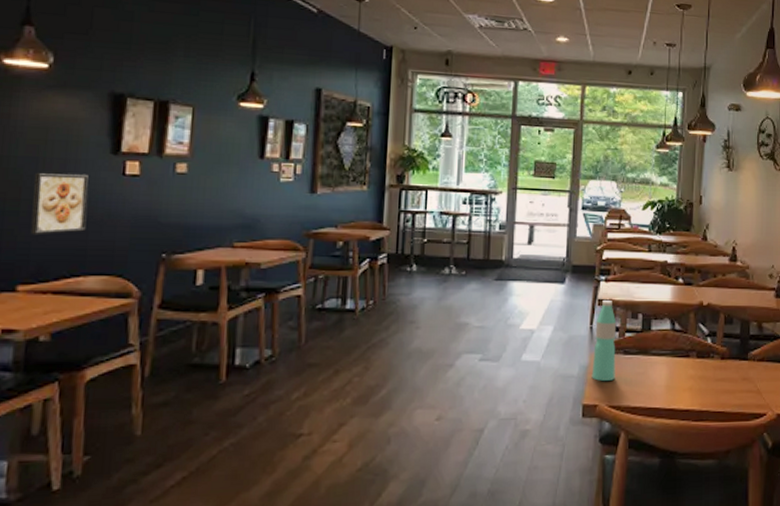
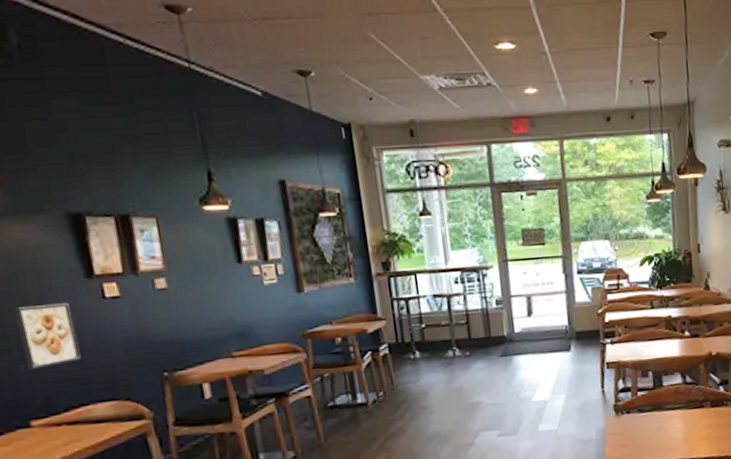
water bottle: present [591,299,617,381] -> none [607,361,633,441]

